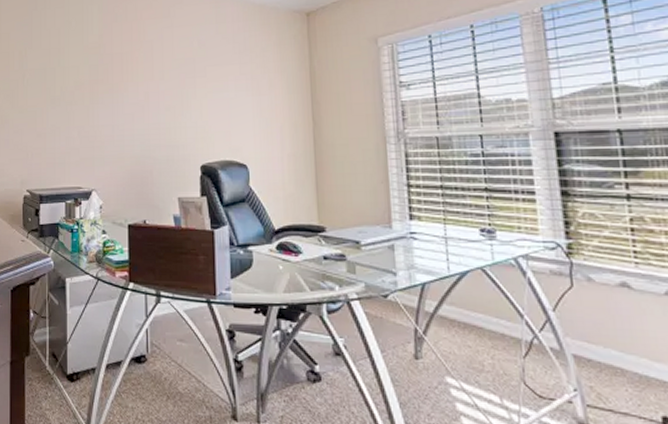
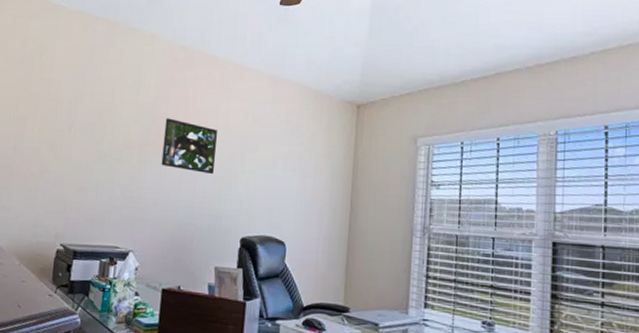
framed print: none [112,54,166,104] -> present [161,118,218,174]

